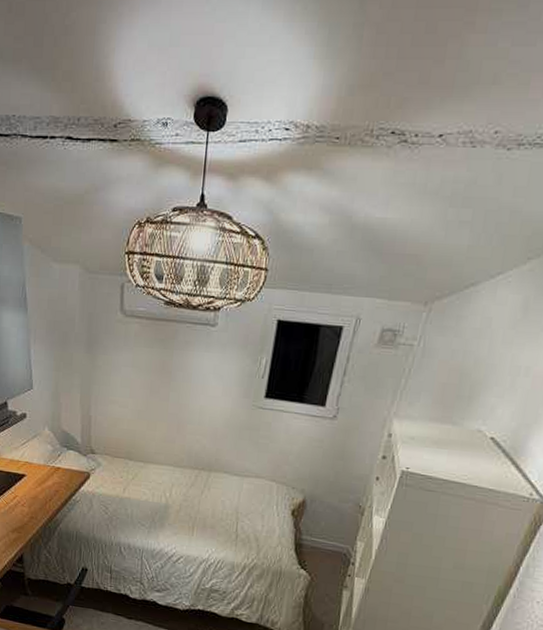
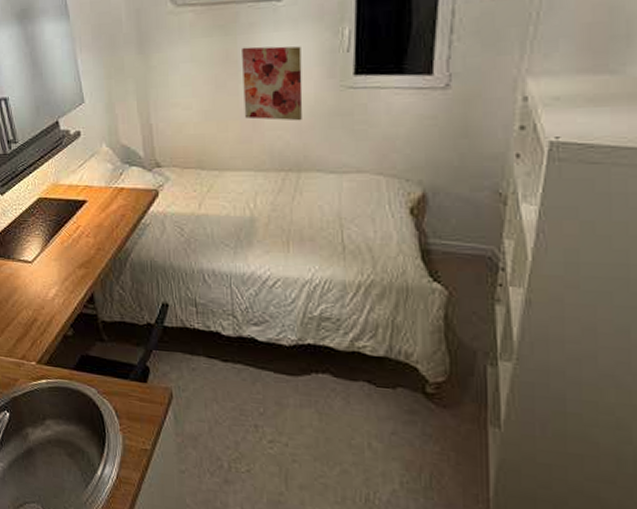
wall art: none [171,361,226,430] -> present [242,46,303,121]

